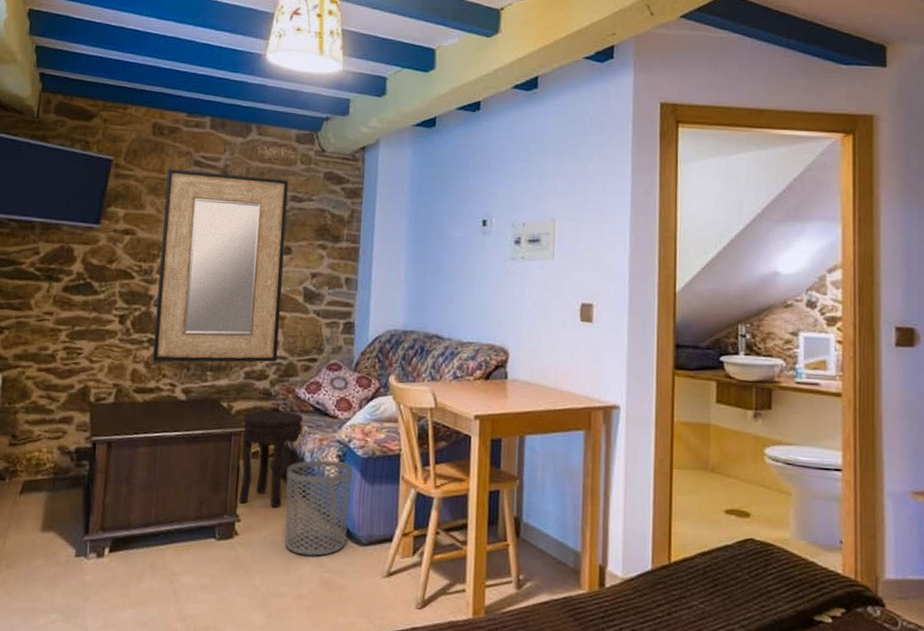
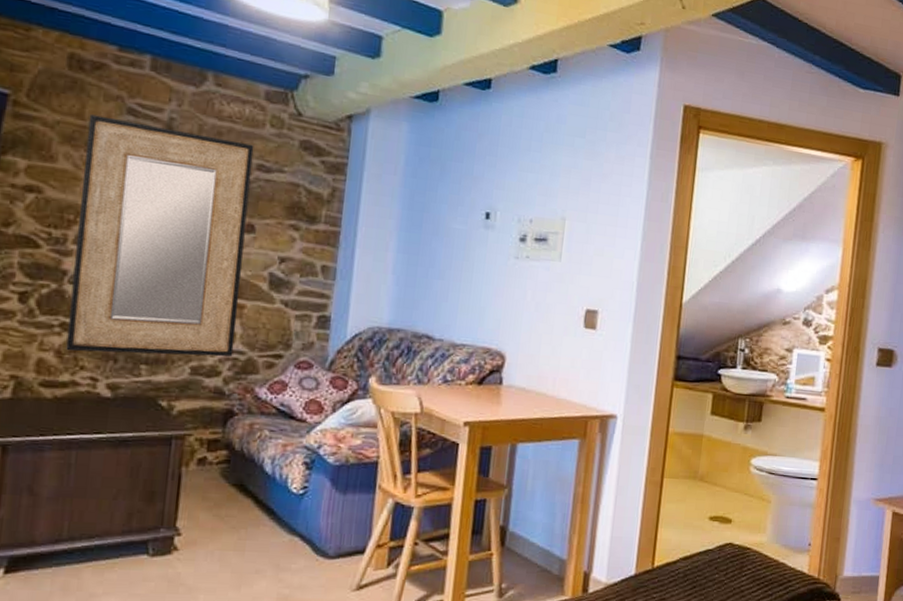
side table: present [239,411,304,508] -> none [180,412,264,520]
waste bin: present [285,460,353,556] -> none [237,467,322,571]

